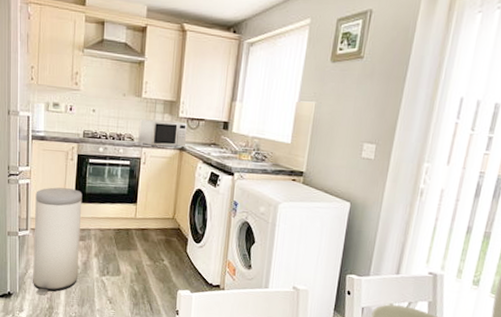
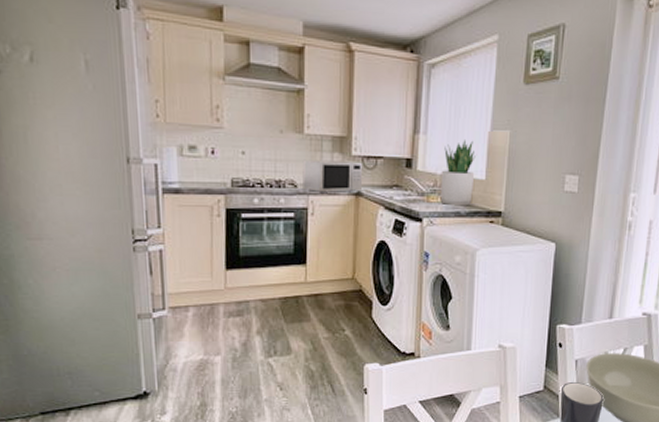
pedal bin: present [33,187,83,295] -> none [172,252,237,389]
planter: none [250,108,284,165] -> present [440,140,476,206]

